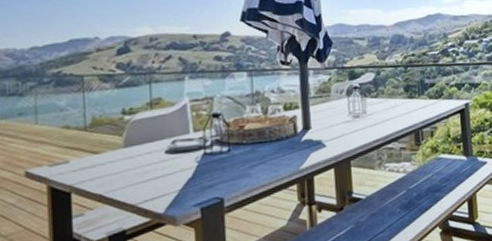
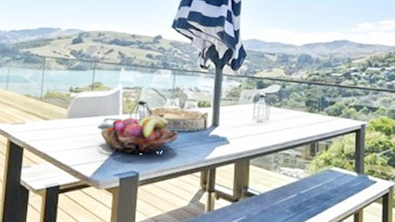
fruit basket: none [168,127,266,178] -> present [100,115,179,154]

